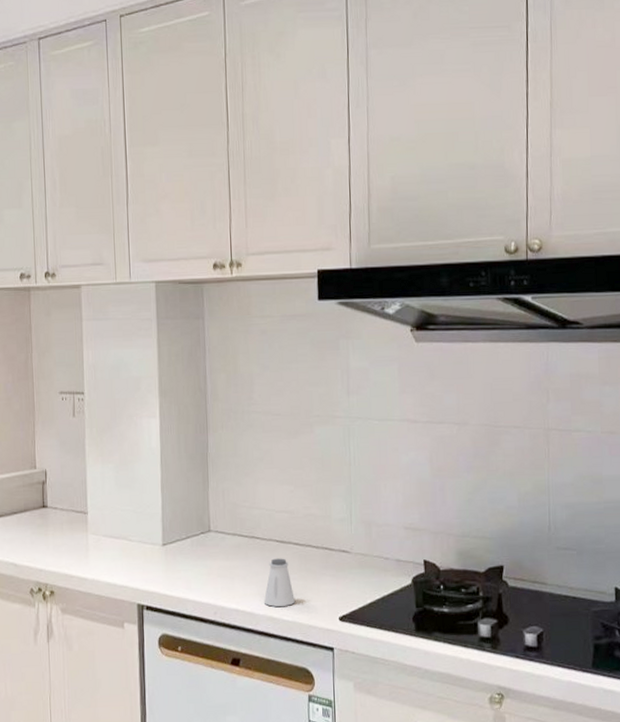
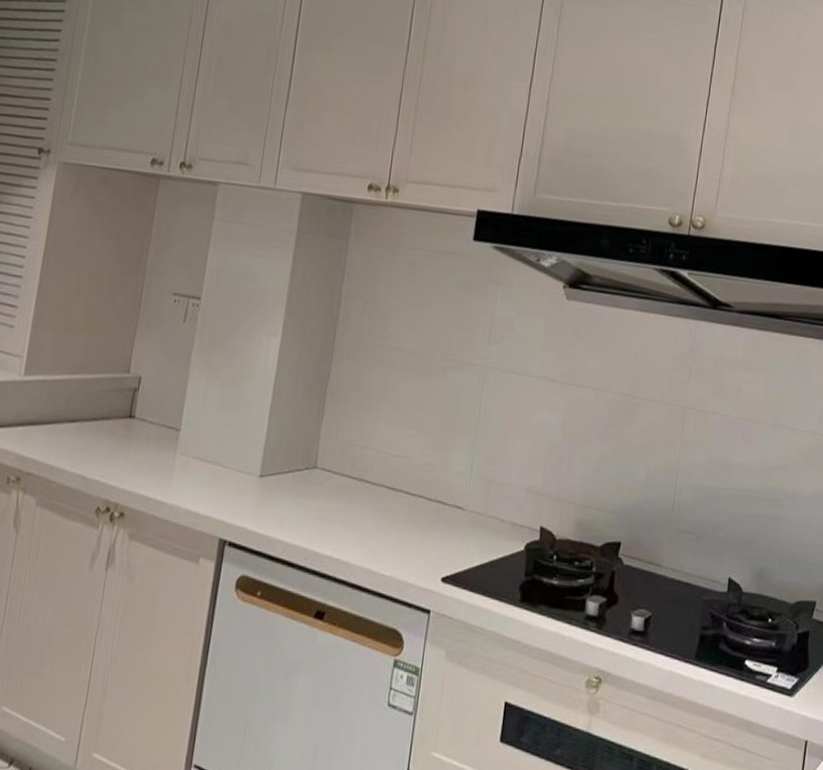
saltshaker: present [264,558,295,607] -> none [363,506,397,559]

